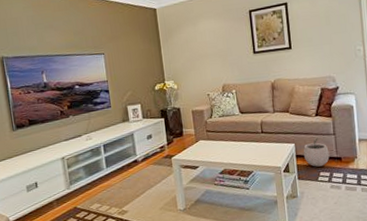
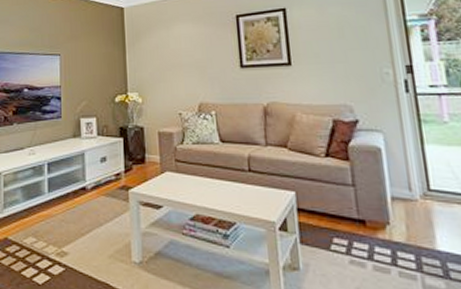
plant pot: present [303,138,330,167] -> none [307,187,347,229]

